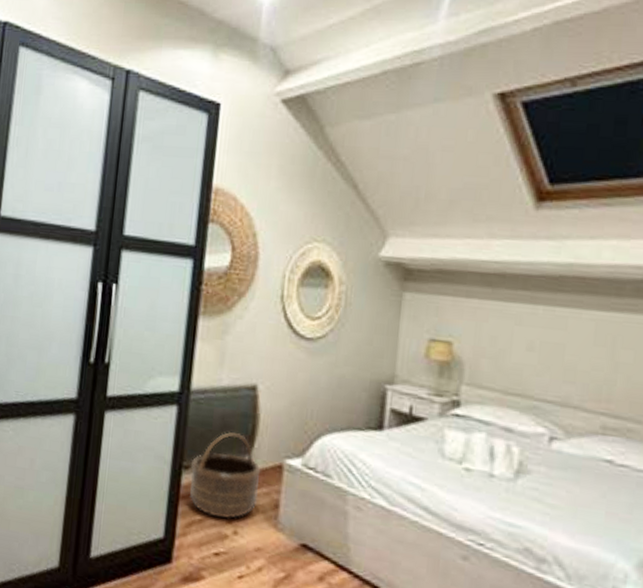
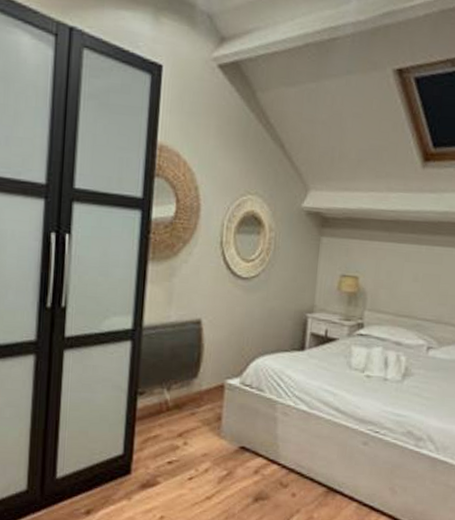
basket: present [190,432,261,520] -> none [144,361,206,433]

